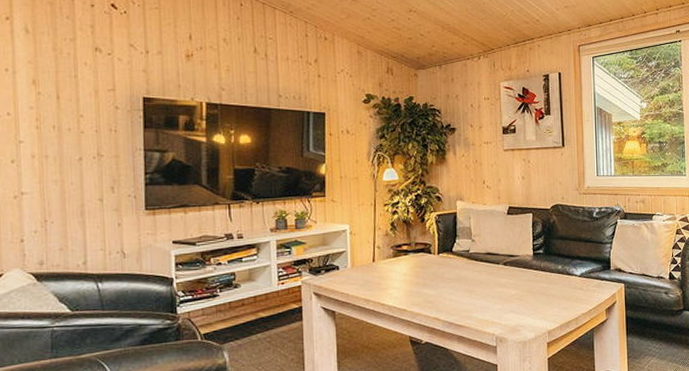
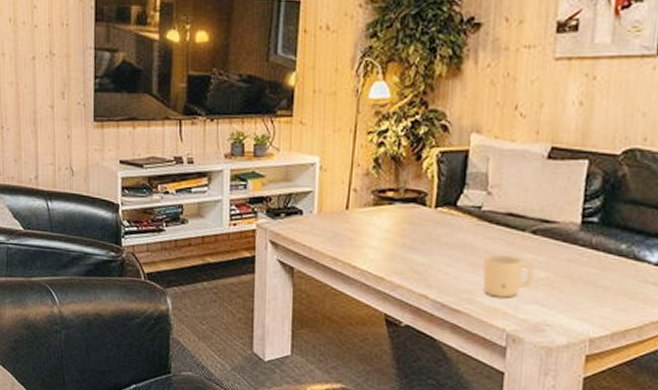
mug: none [475,281,508,312] -> present [482,253,534,298]

